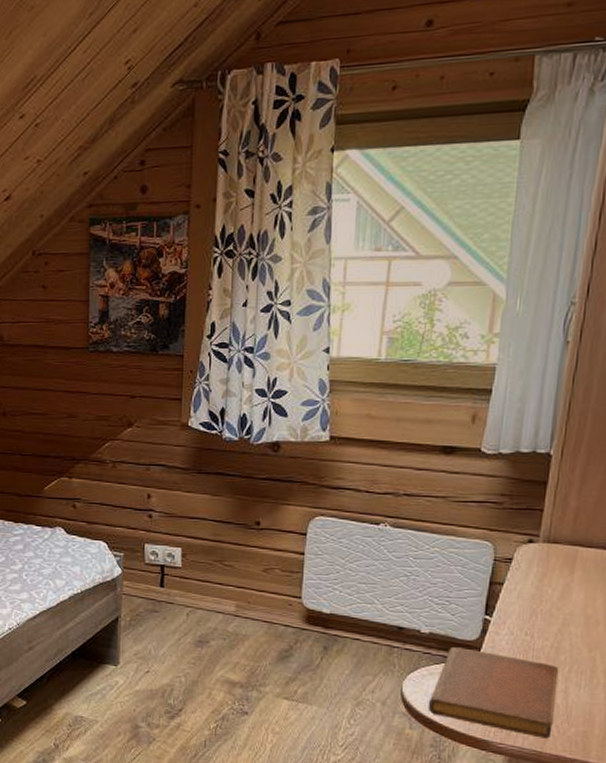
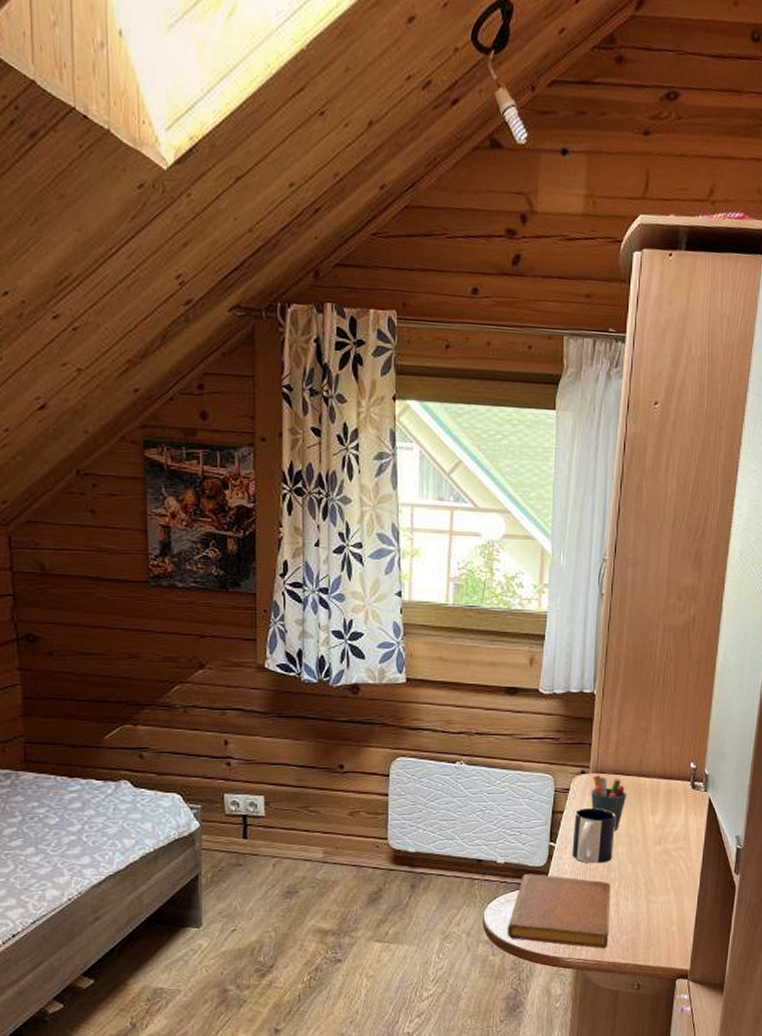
mug: none [511,581,571,644] -> present [572,808,616,864]
pen holder: none [539,545,587,610] -> present [591,775,627,832]

